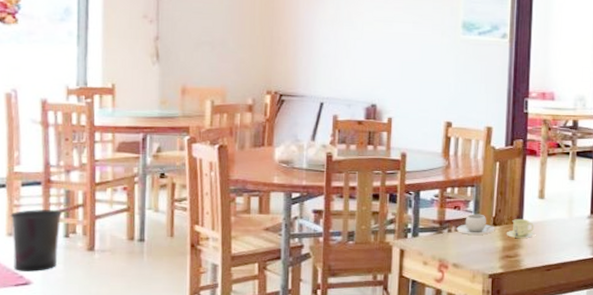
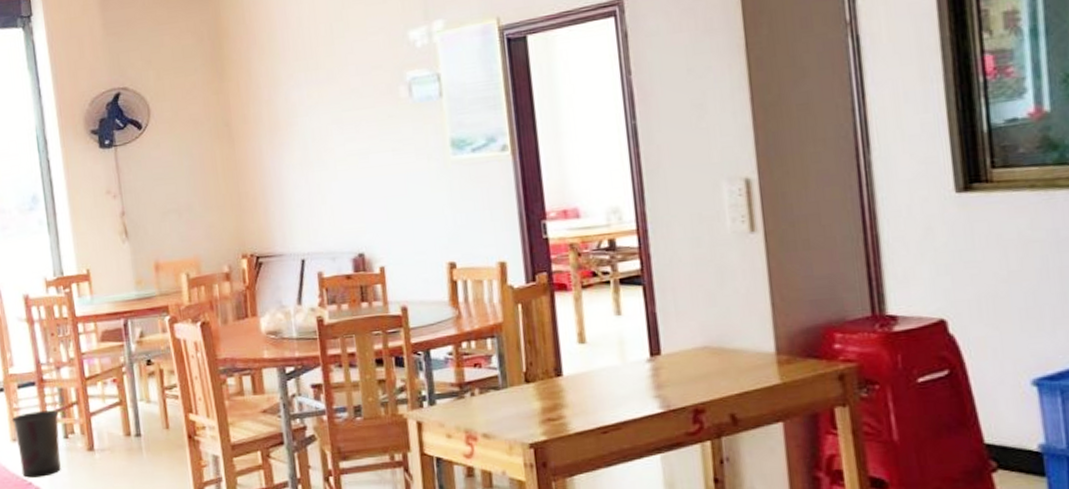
teacup: present [456,213,495,236] -> none [480,370,529,398]
cup and saucer: present [506,218,535,239] -> none [543,370,581,397]

